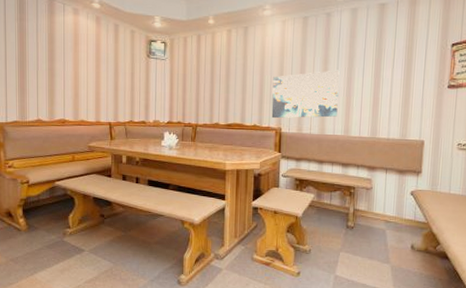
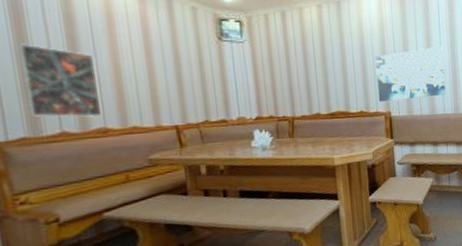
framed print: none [20,55,64,110] -> present [17,43,103,118]

